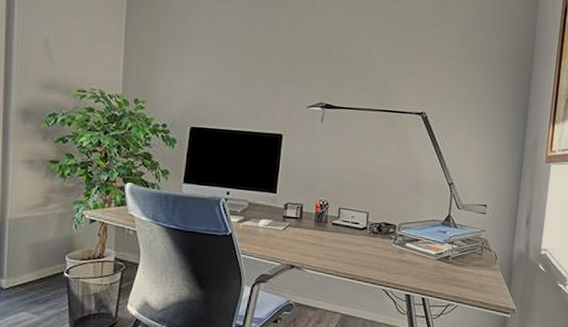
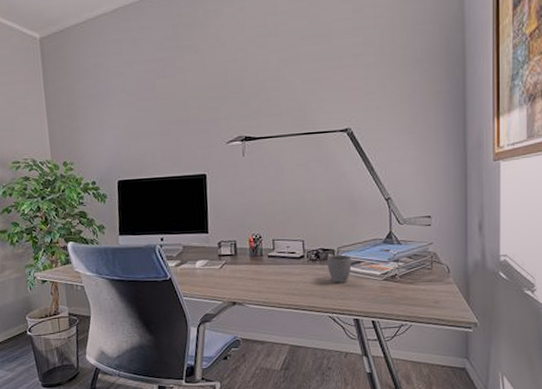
mug: none [387,230,411,258] -> present [327,254,352,283]

